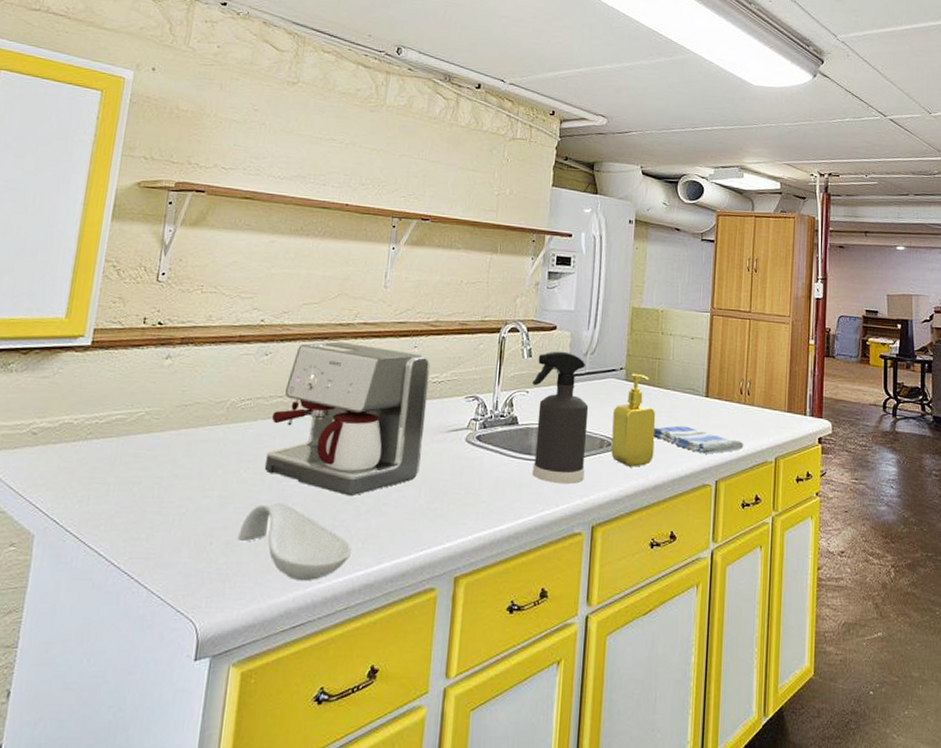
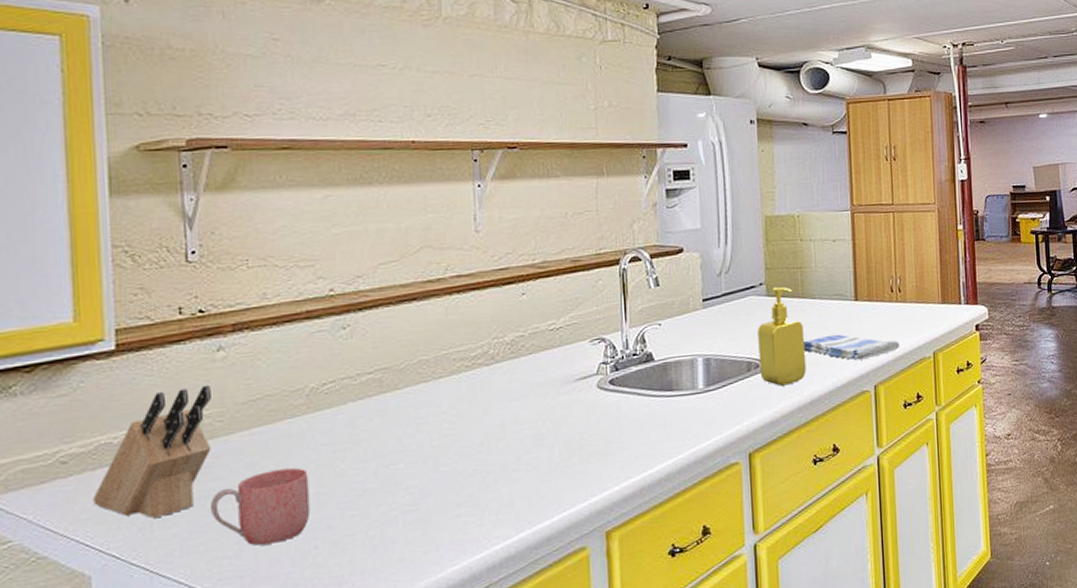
knife block: none [49,386,155,495] -> present [93,384,212,519]
mug: none [135,469,217,534] -> present [211,468,310,546]
spoon rest: present [238,502,352,580] -> none [347,487,486,568]
coffee maker: present [265,341,431,497] -> none [363,300,549,469]
spray bottle: present [532,351,589,484] -> none [664,274,734,417]

